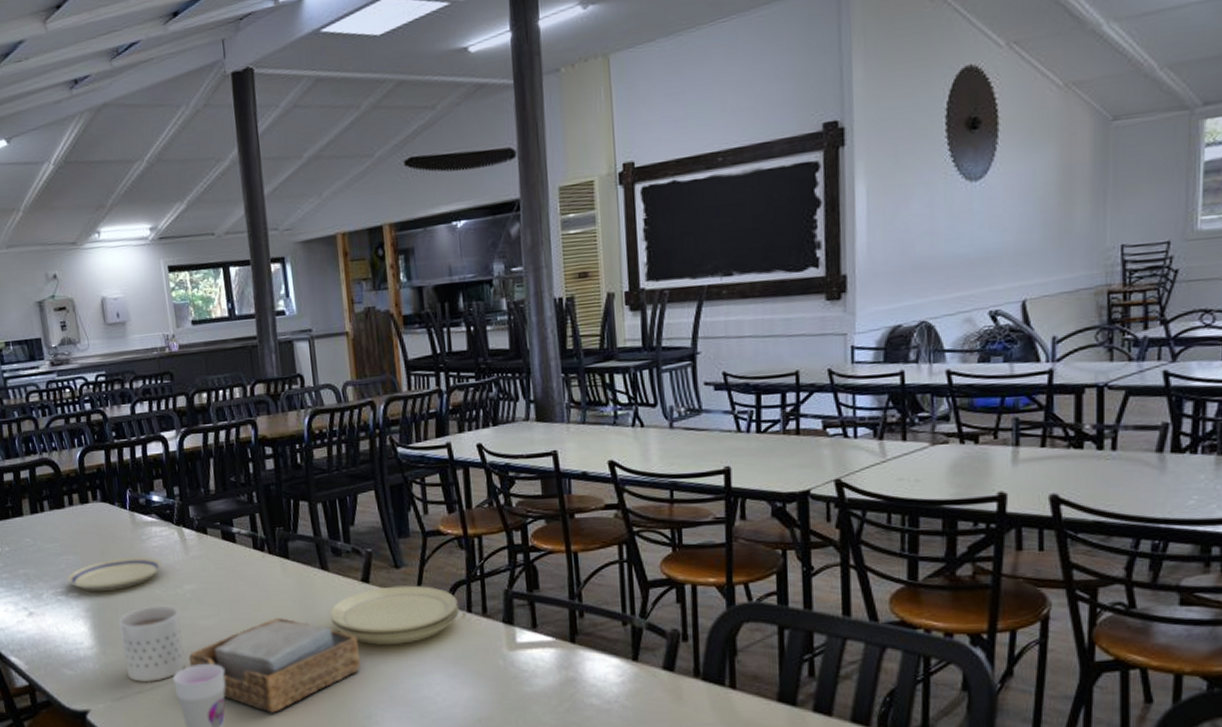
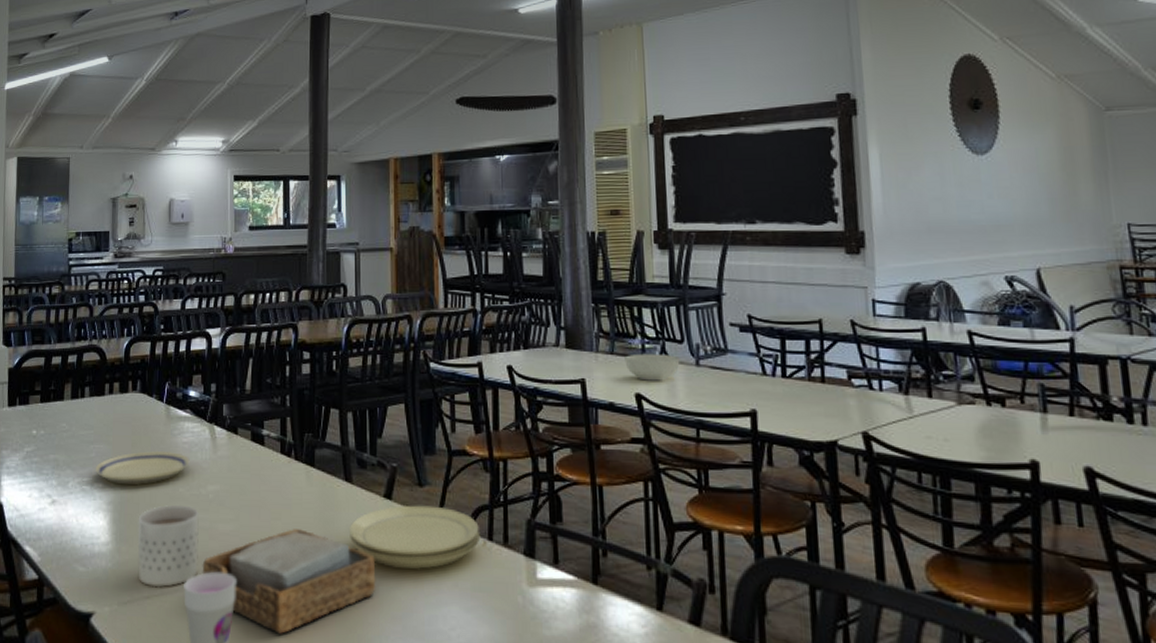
bowl: none [597,419,654,448] -> present [624,353,680,381]

